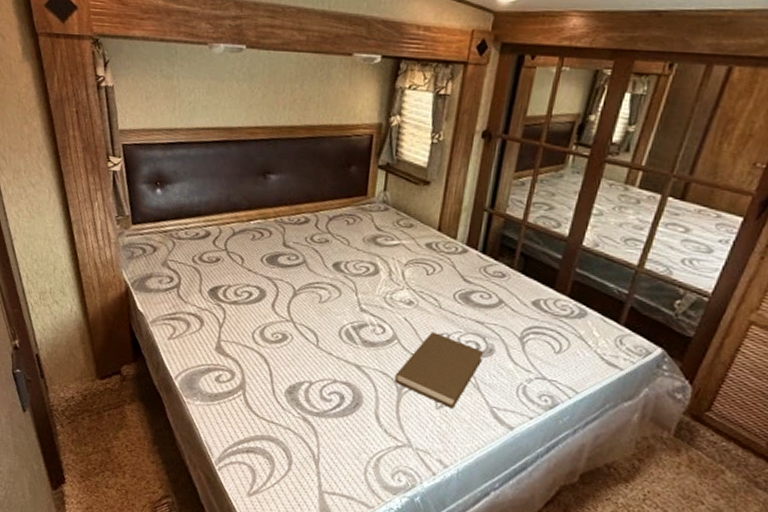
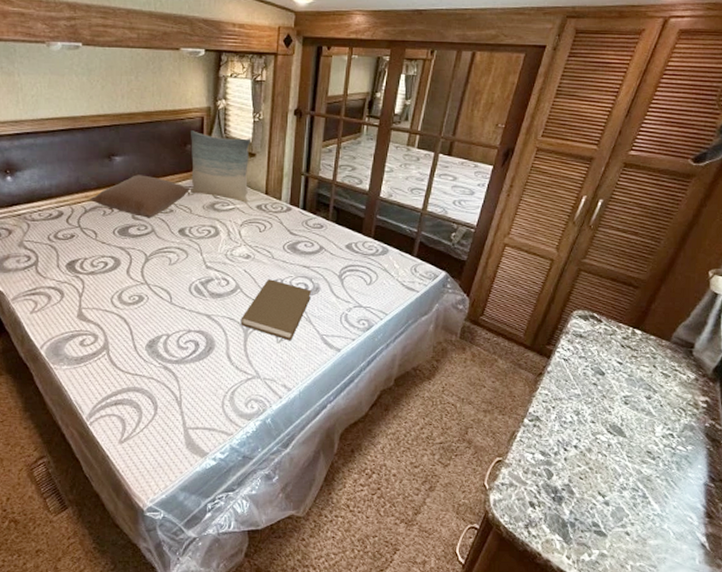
pillow: none [239,196,351,247] -> present [90,175,191,218]
pillow: none [349,150,426,239] -> present [189,130,250,203]

